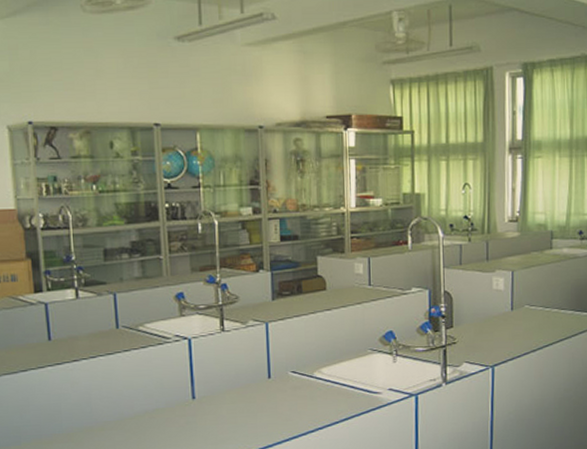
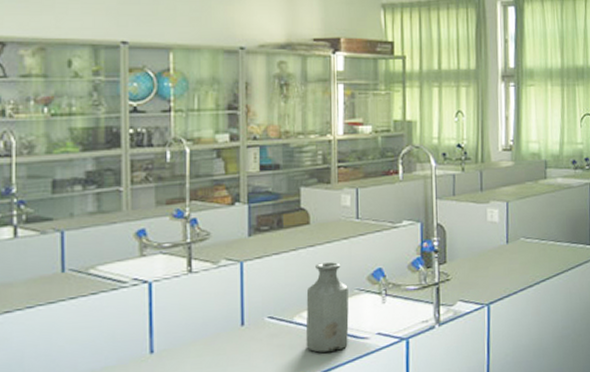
bottle: none [324,324,363,405] -> present [305,262,349,353]

